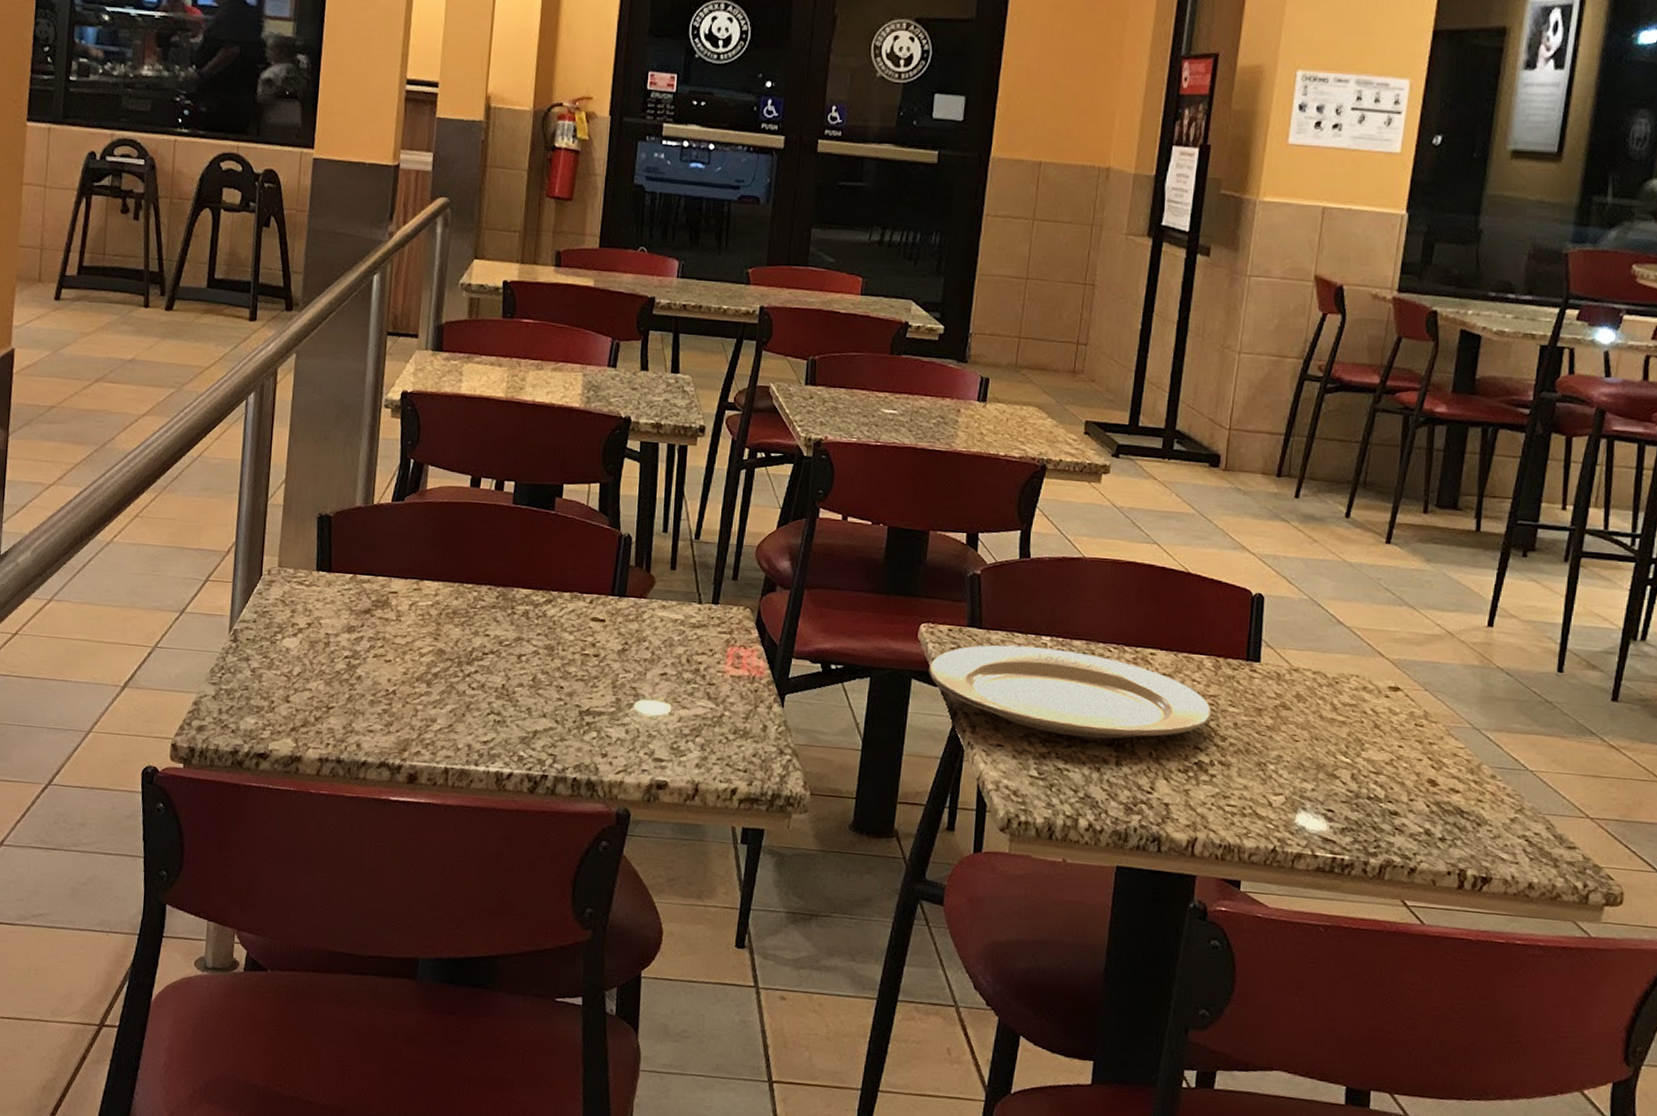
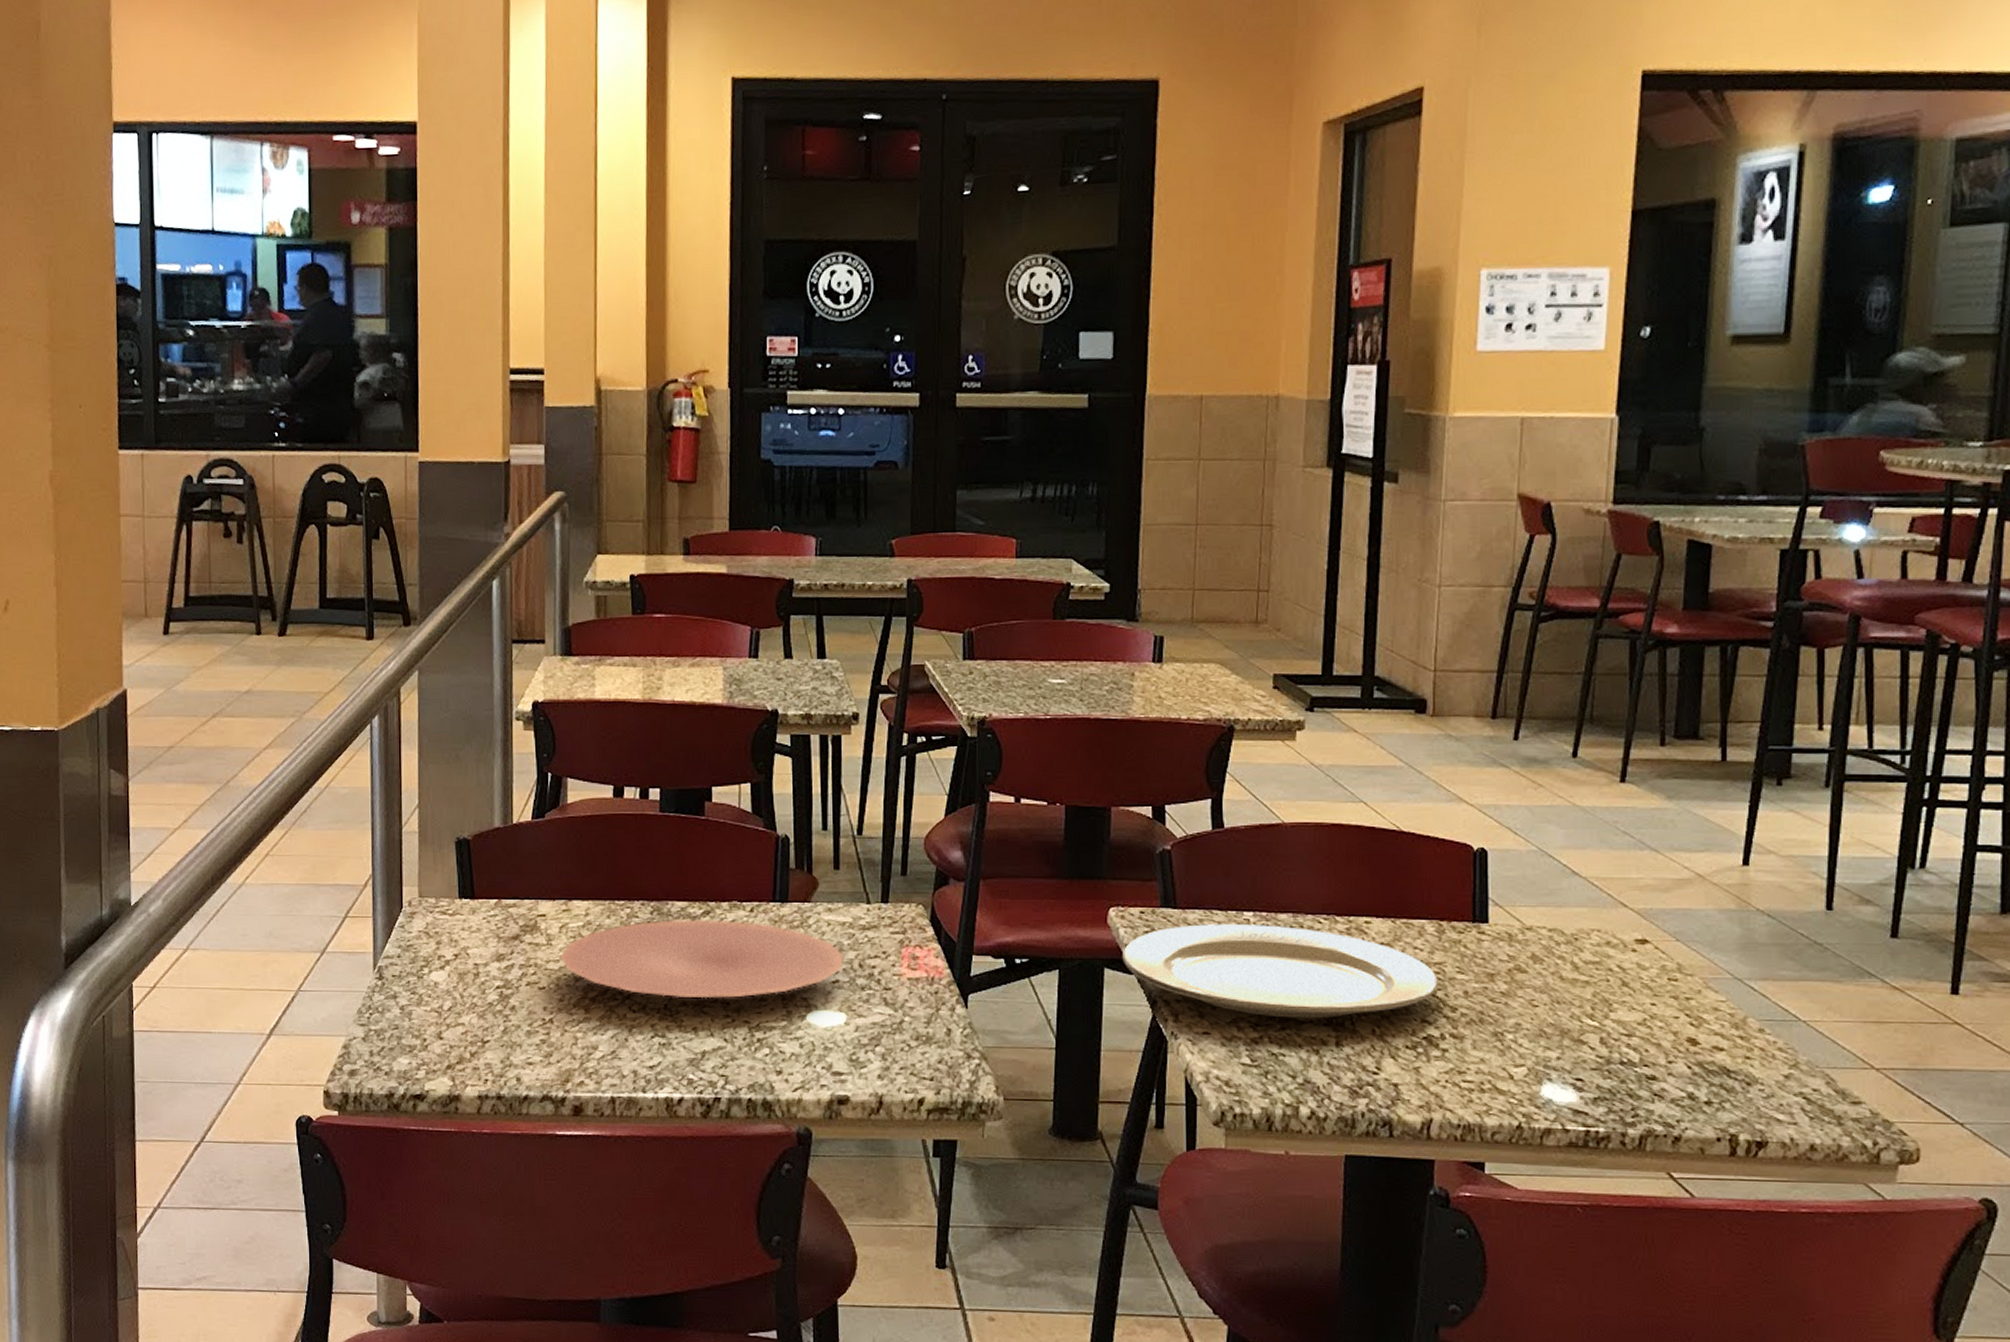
plate: none [407,604,674,683] -> present [560,919,845,999]

